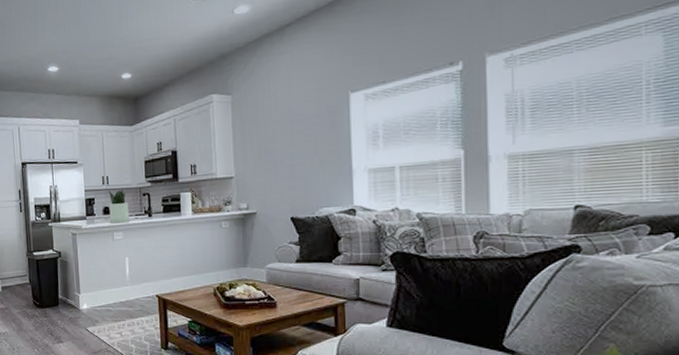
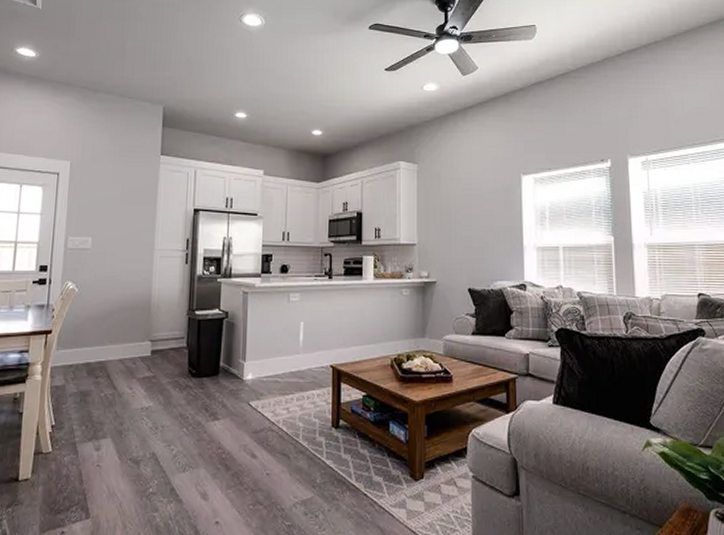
planter: present [108,188,131,224] -> none [285,246,310,284]

